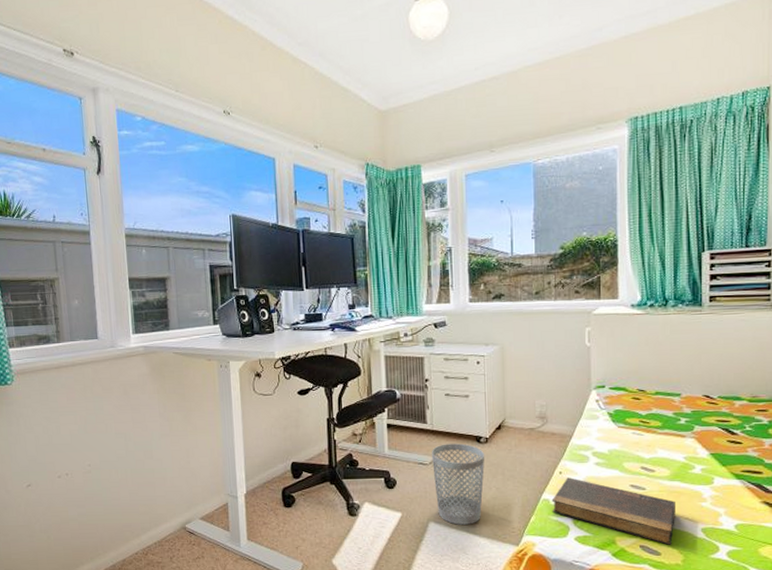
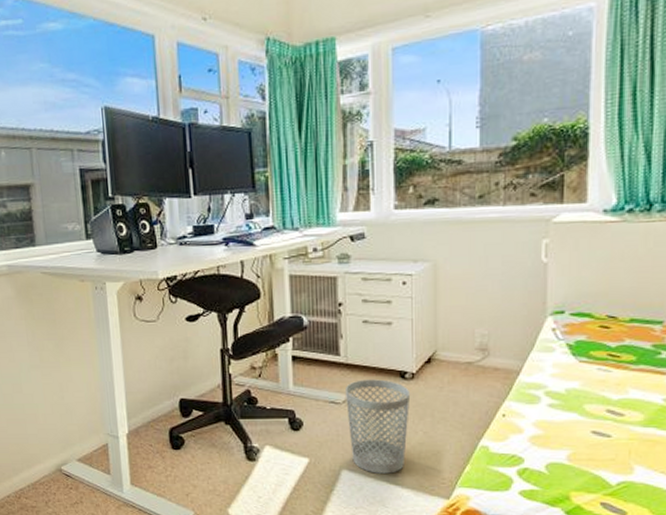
book: present [551,477,675,545] -> none [491,421,649,503]

